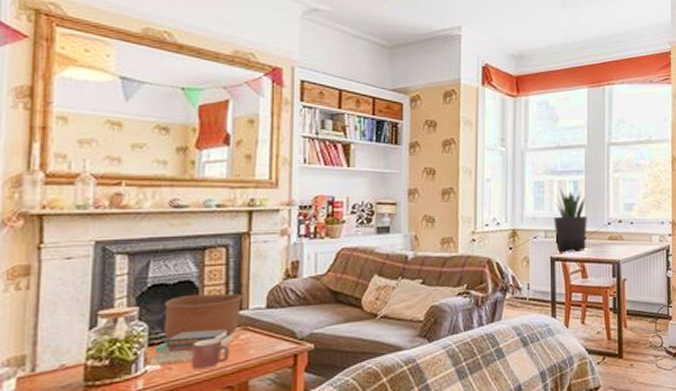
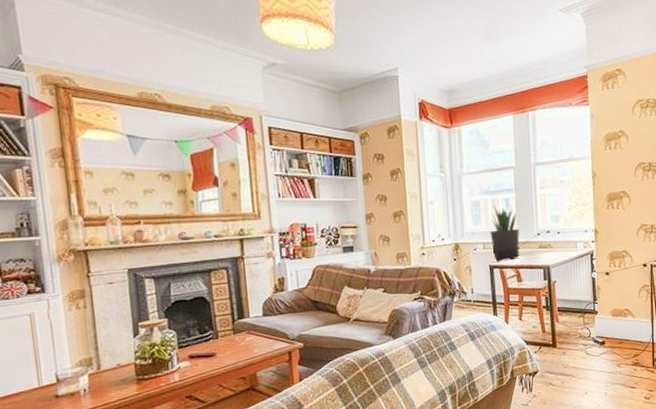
books: present [149,329,234,367] -> none [181,334,241,364]
basket: present [163,293,242,340] -> none [186,305,244,343]
mug: present [191,338,230,371] -> none [210,340,240,366]

